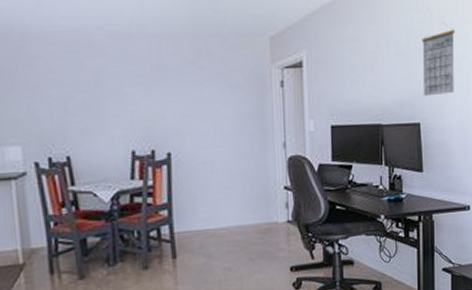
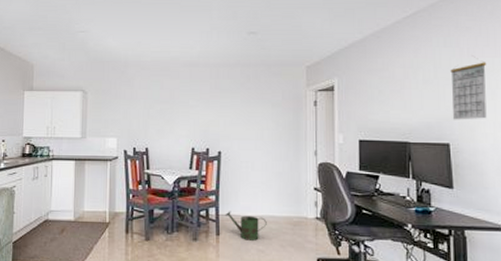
watering can: none [181,226,233,260] -> present [225,211,267,241]

